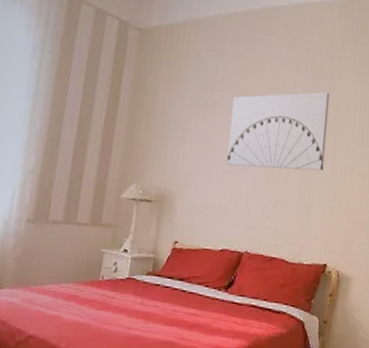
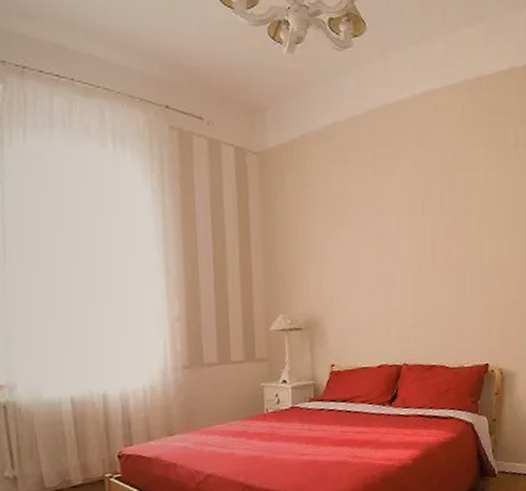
wall art: present [226,92,330,171] -> none [366,186,472,281]

